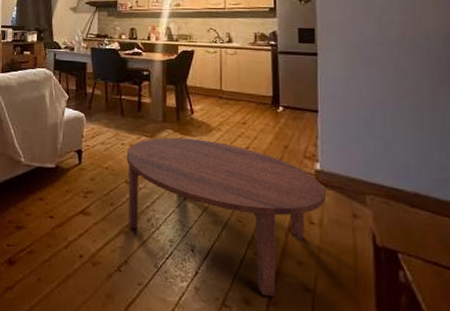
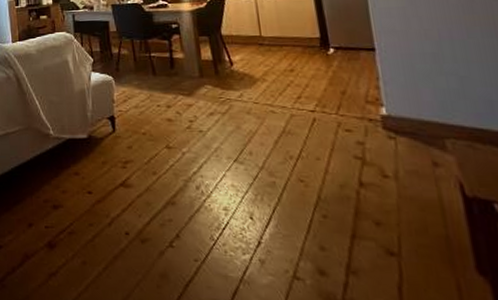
coffee table: present [126,137,326,297] -> none [164,93,398,265]

